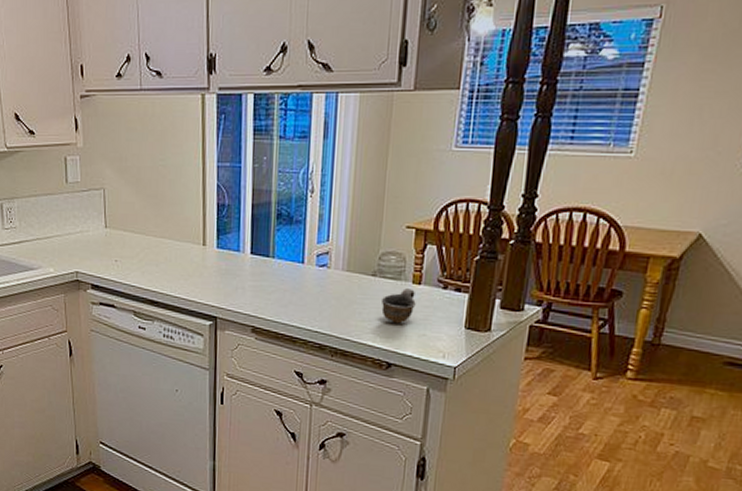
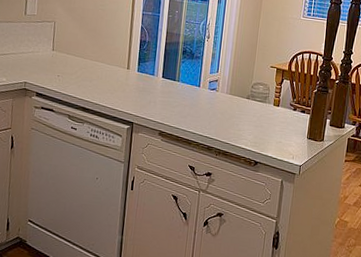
cup: present [381,288,416,324] -> none [252,109,276,134]

